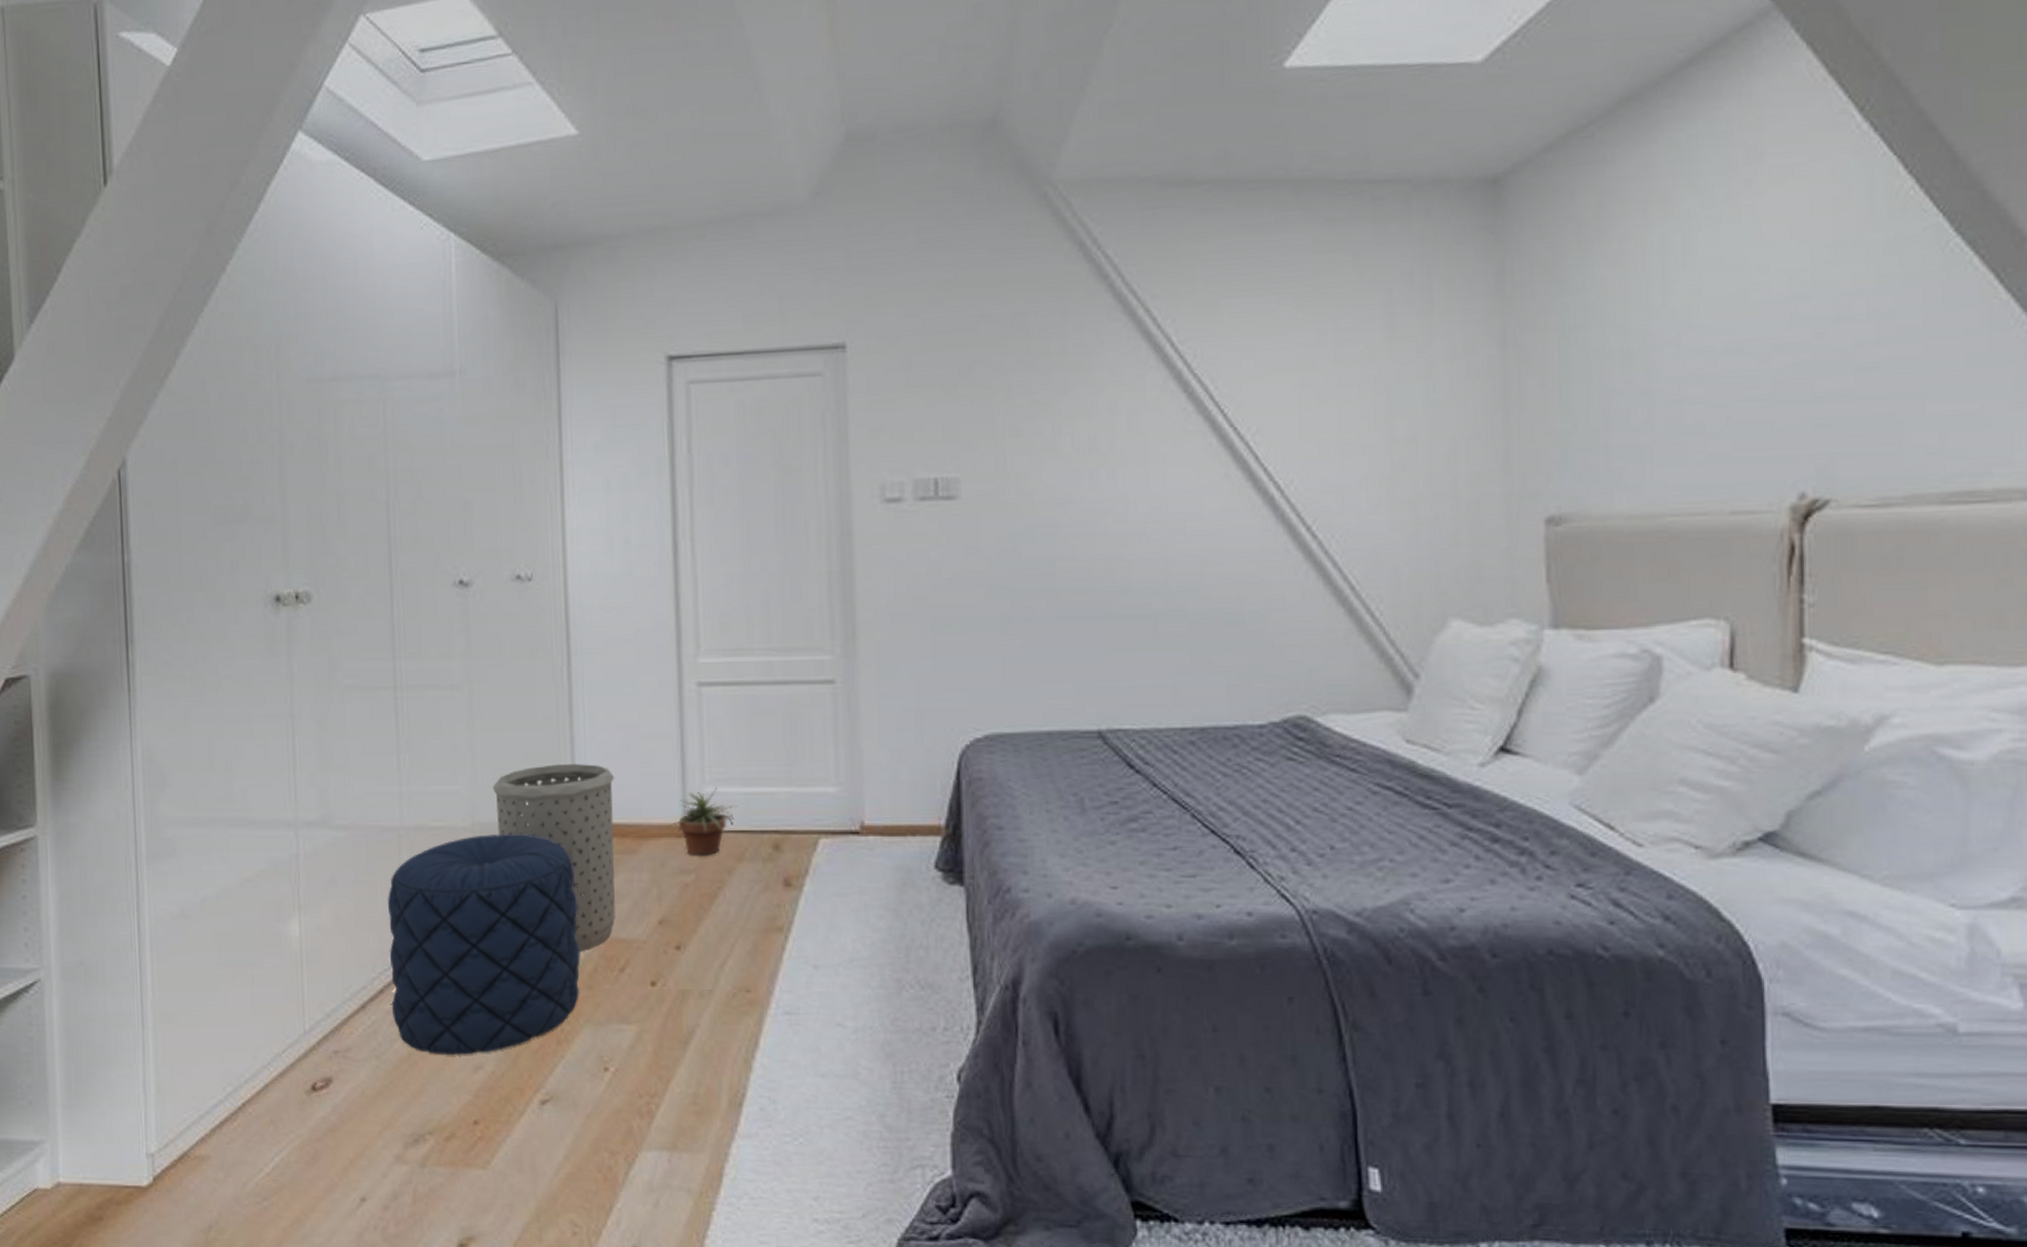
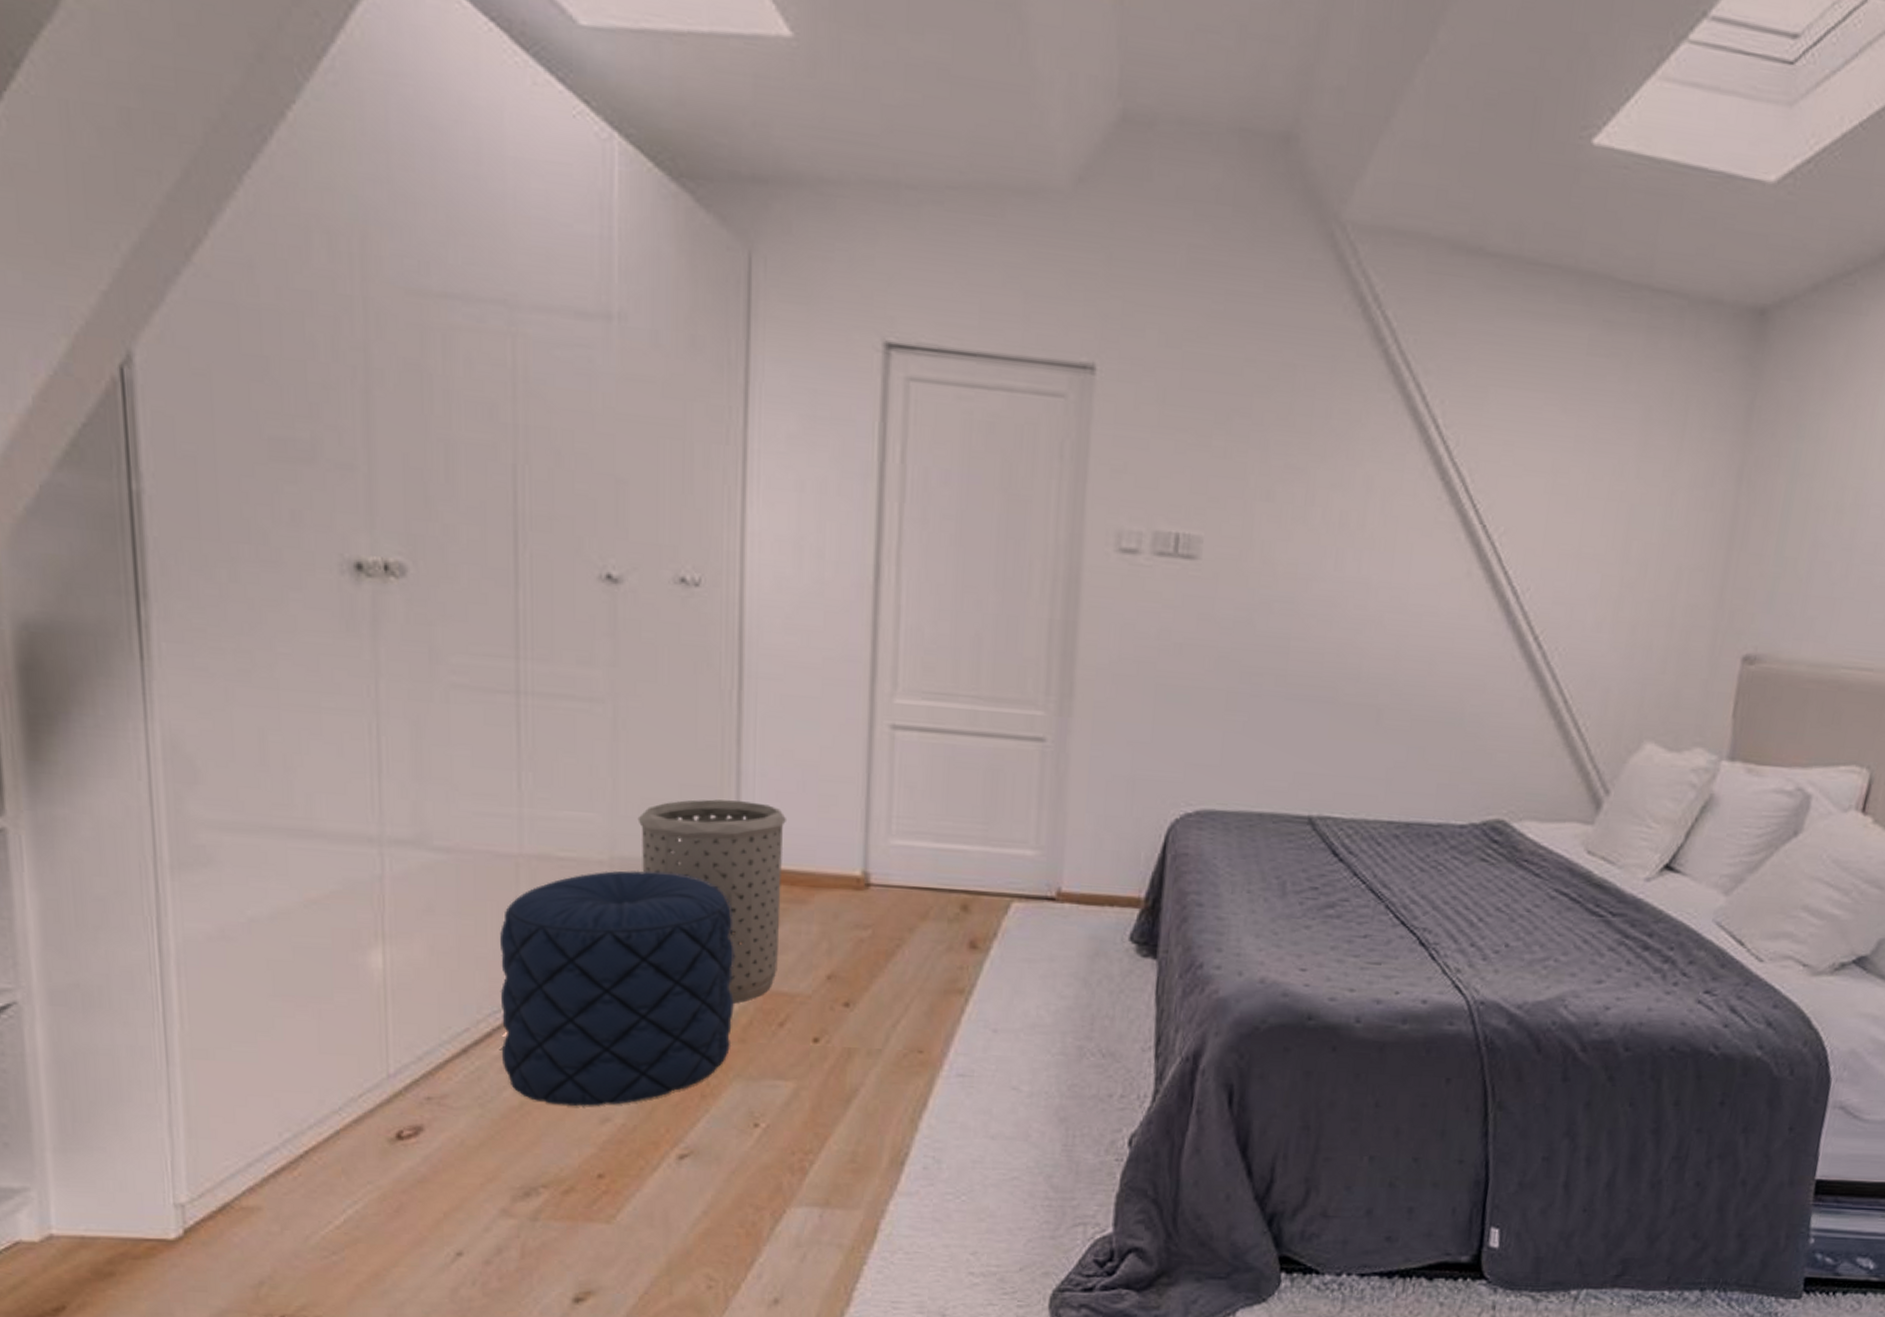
potted plant: present [669,787,738,856] -> none [846,839,926,912]

